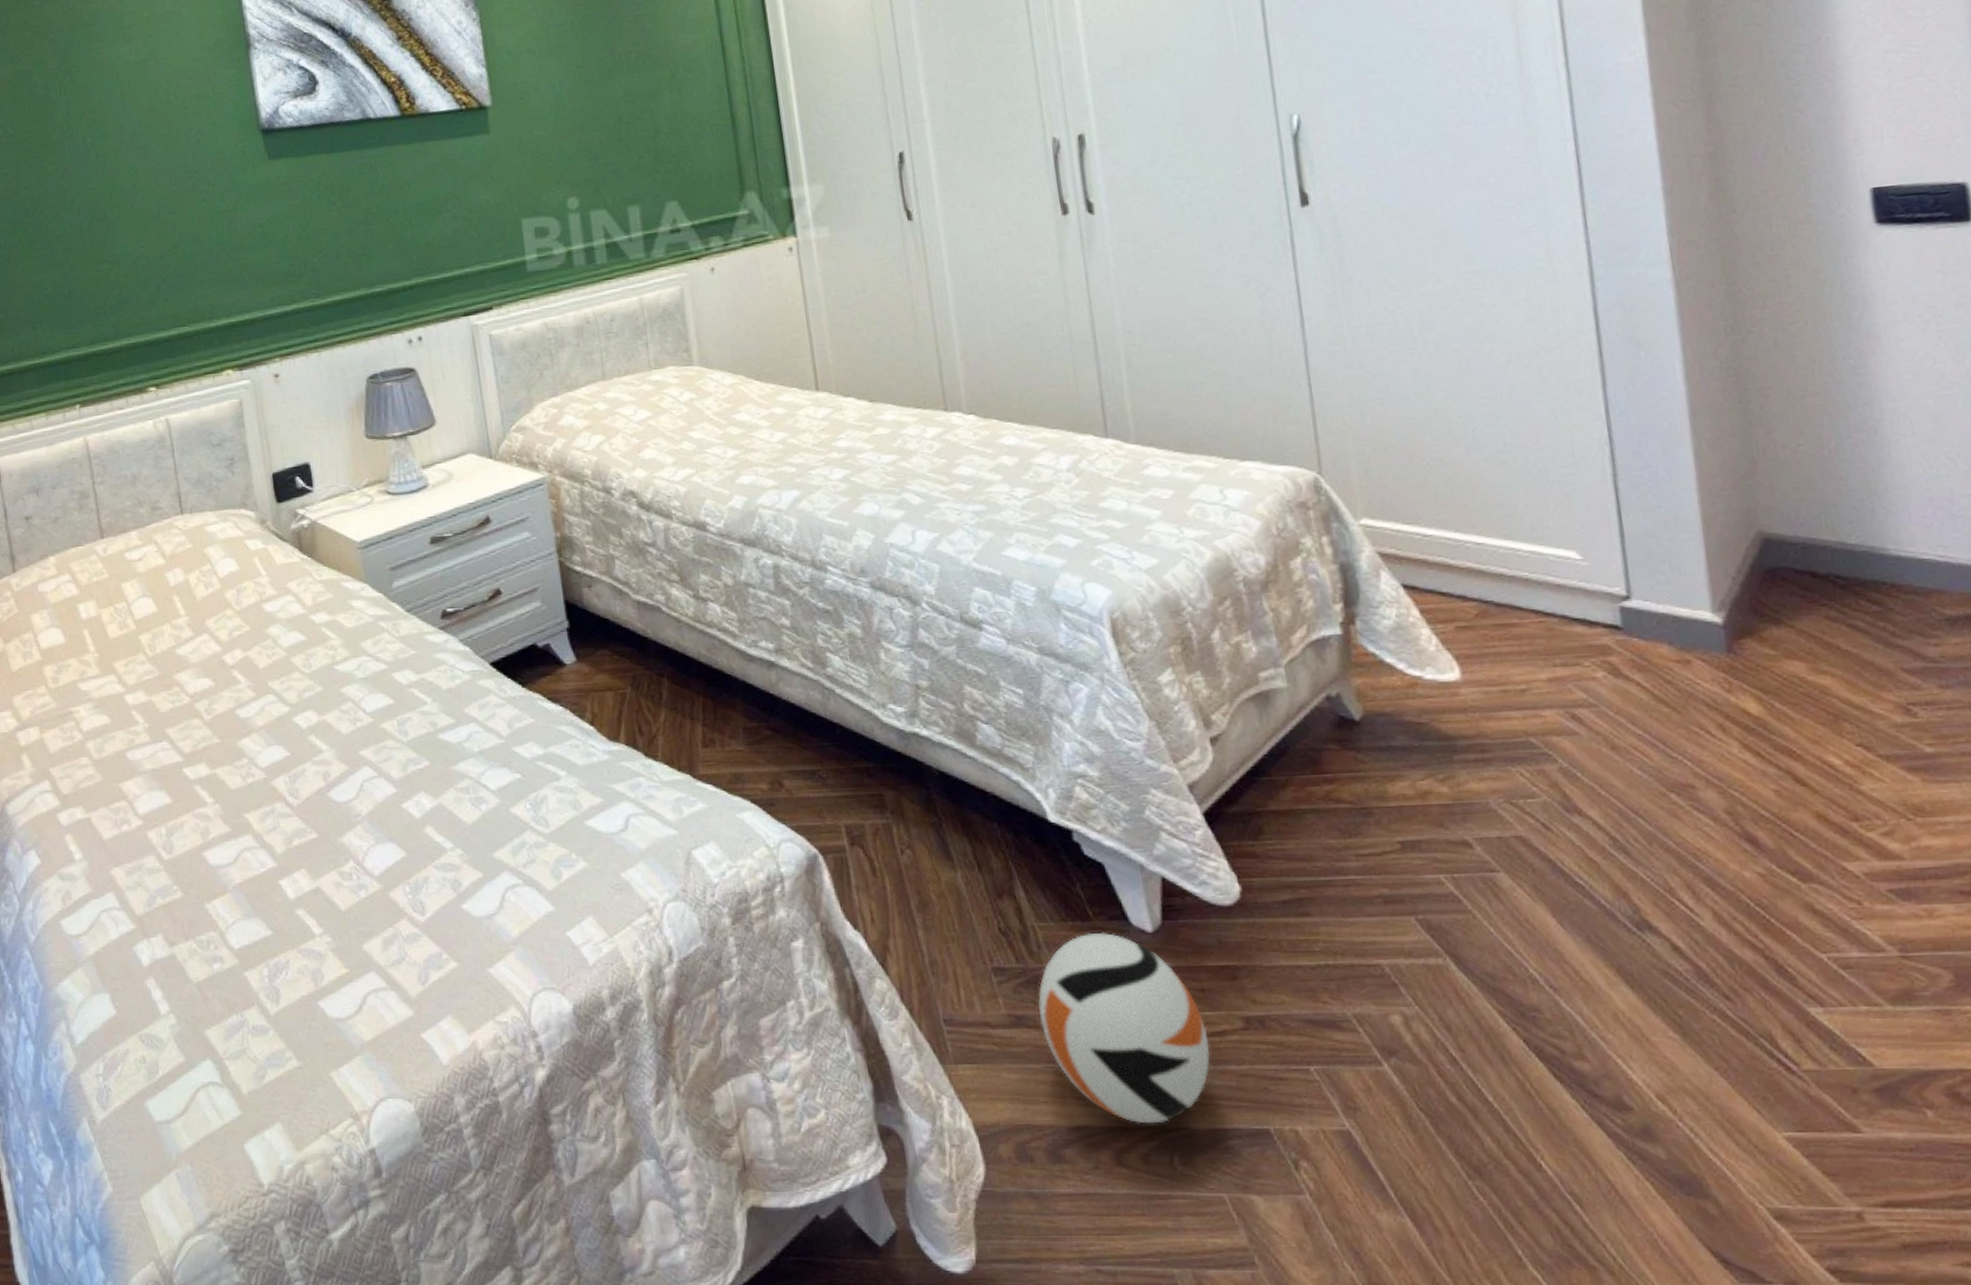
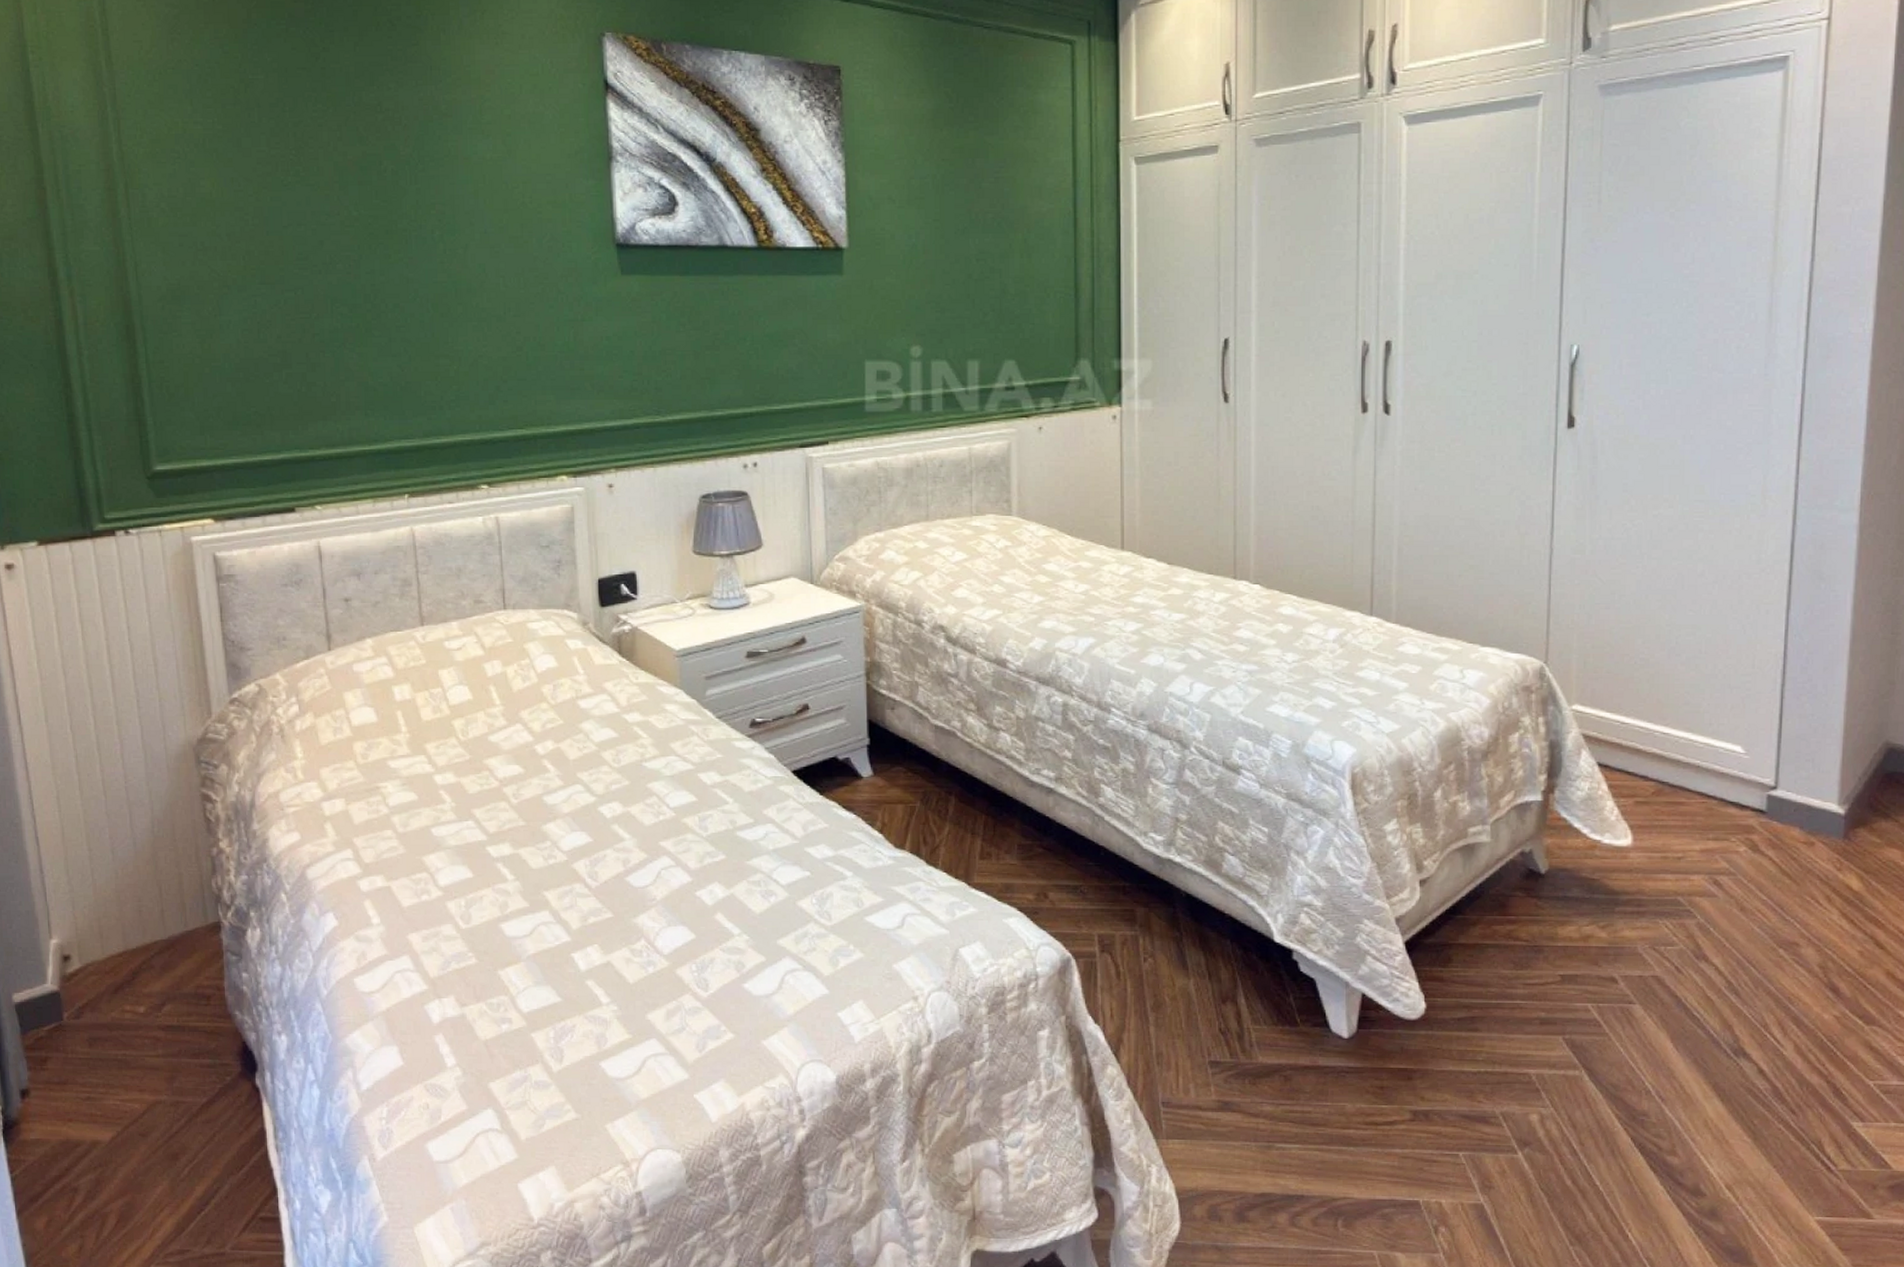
ball: present [1037,932,1211,1124] -> none [1243,1036,1381,1194]

